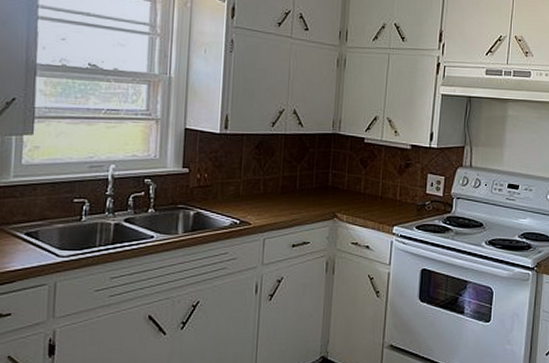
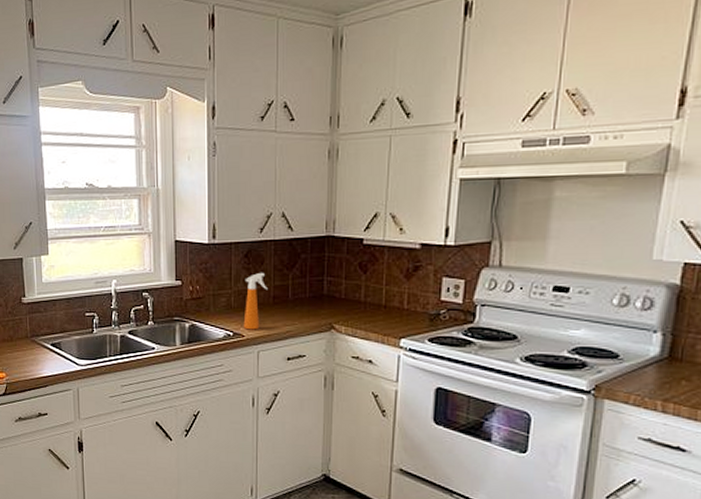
spray bottle: none [250,164,276,218] -> present [243,273,267,330]

